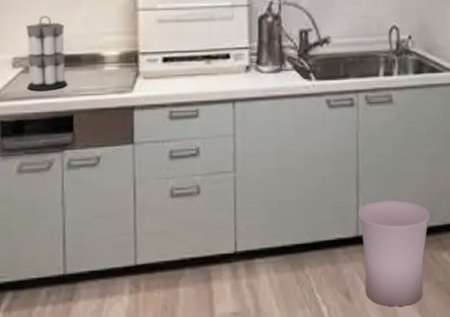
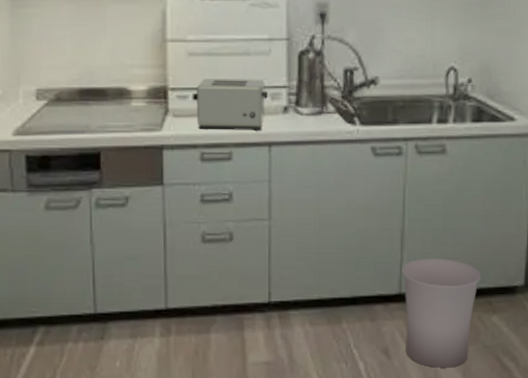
spice rack: present [26,15,68,91] -> none [49,44,94,126]
toaster: none [165,41,231,90] -> present [196,79,267,132]

